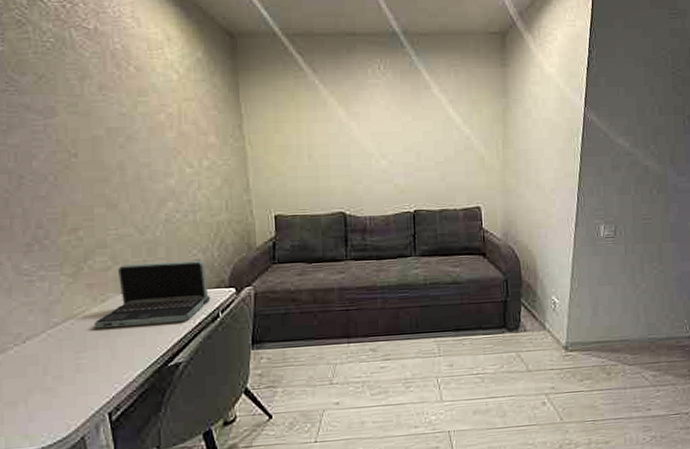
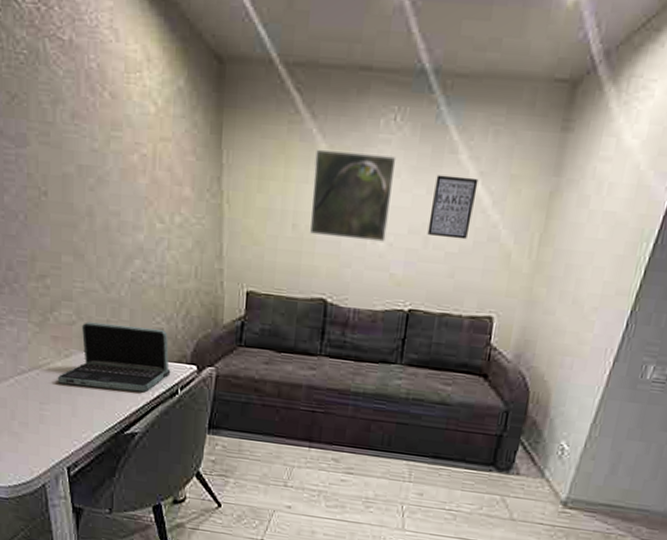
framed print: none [320,95,386,162] -> present [309,148,397,242]
wall art: none [417,105,450,151] -> present [427,174,479,240]

